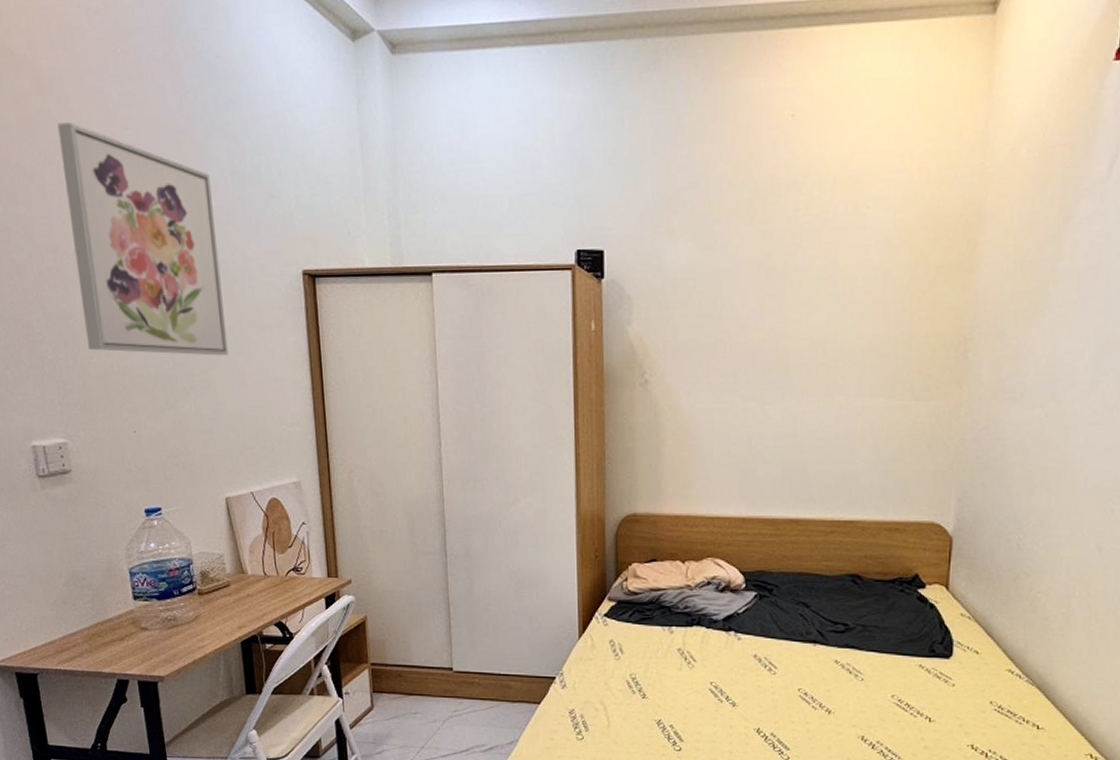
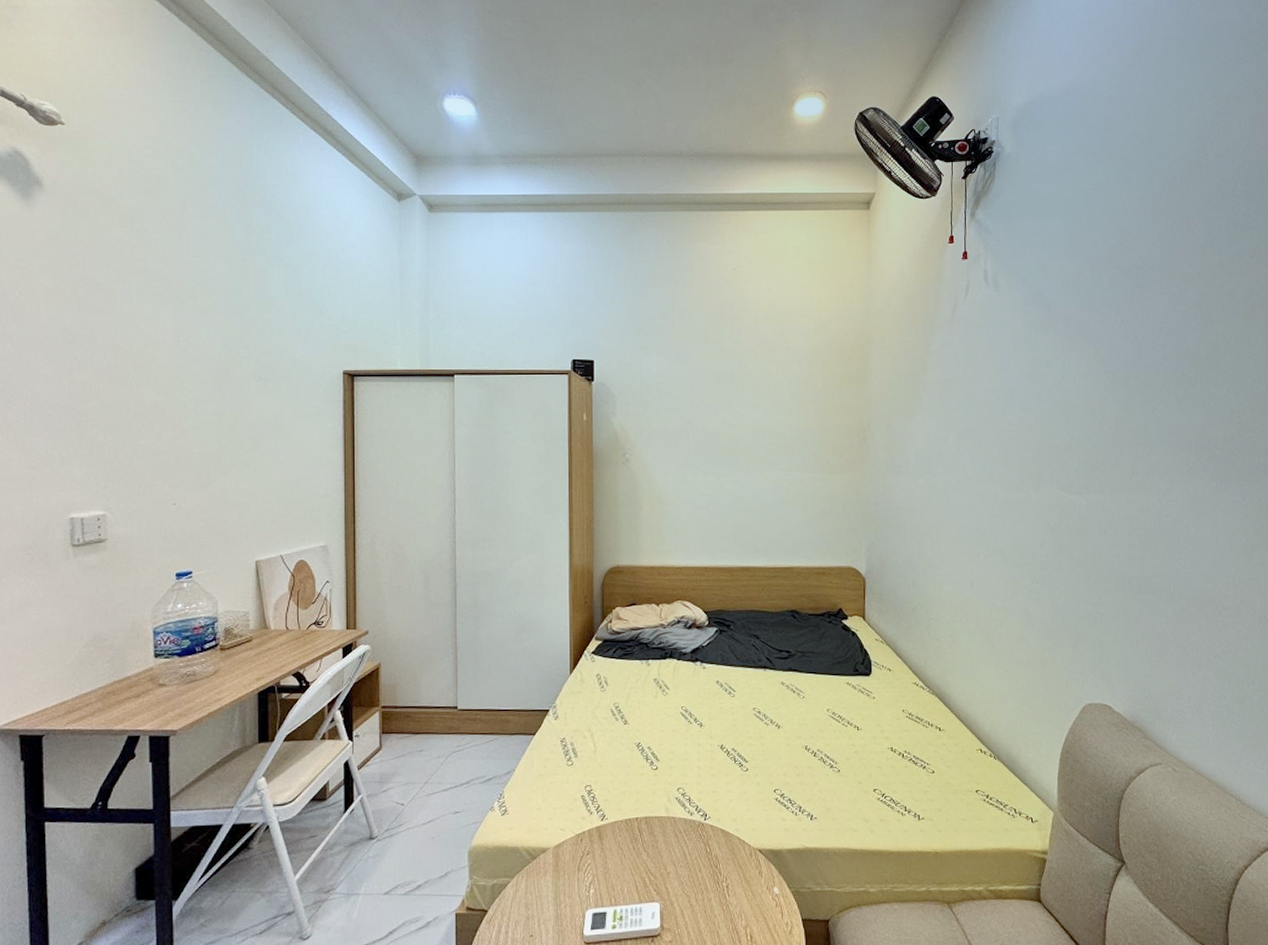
wall art: present [57,122,229,356] -> none [134,249,271,439]

